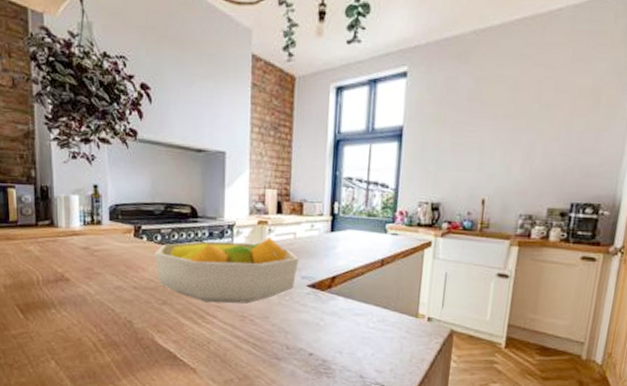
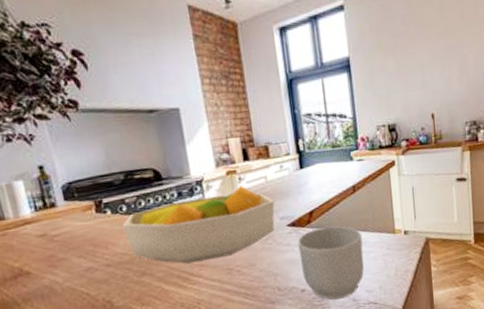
mug: none [313,295,382,372] -> present [297,226,364,300]

